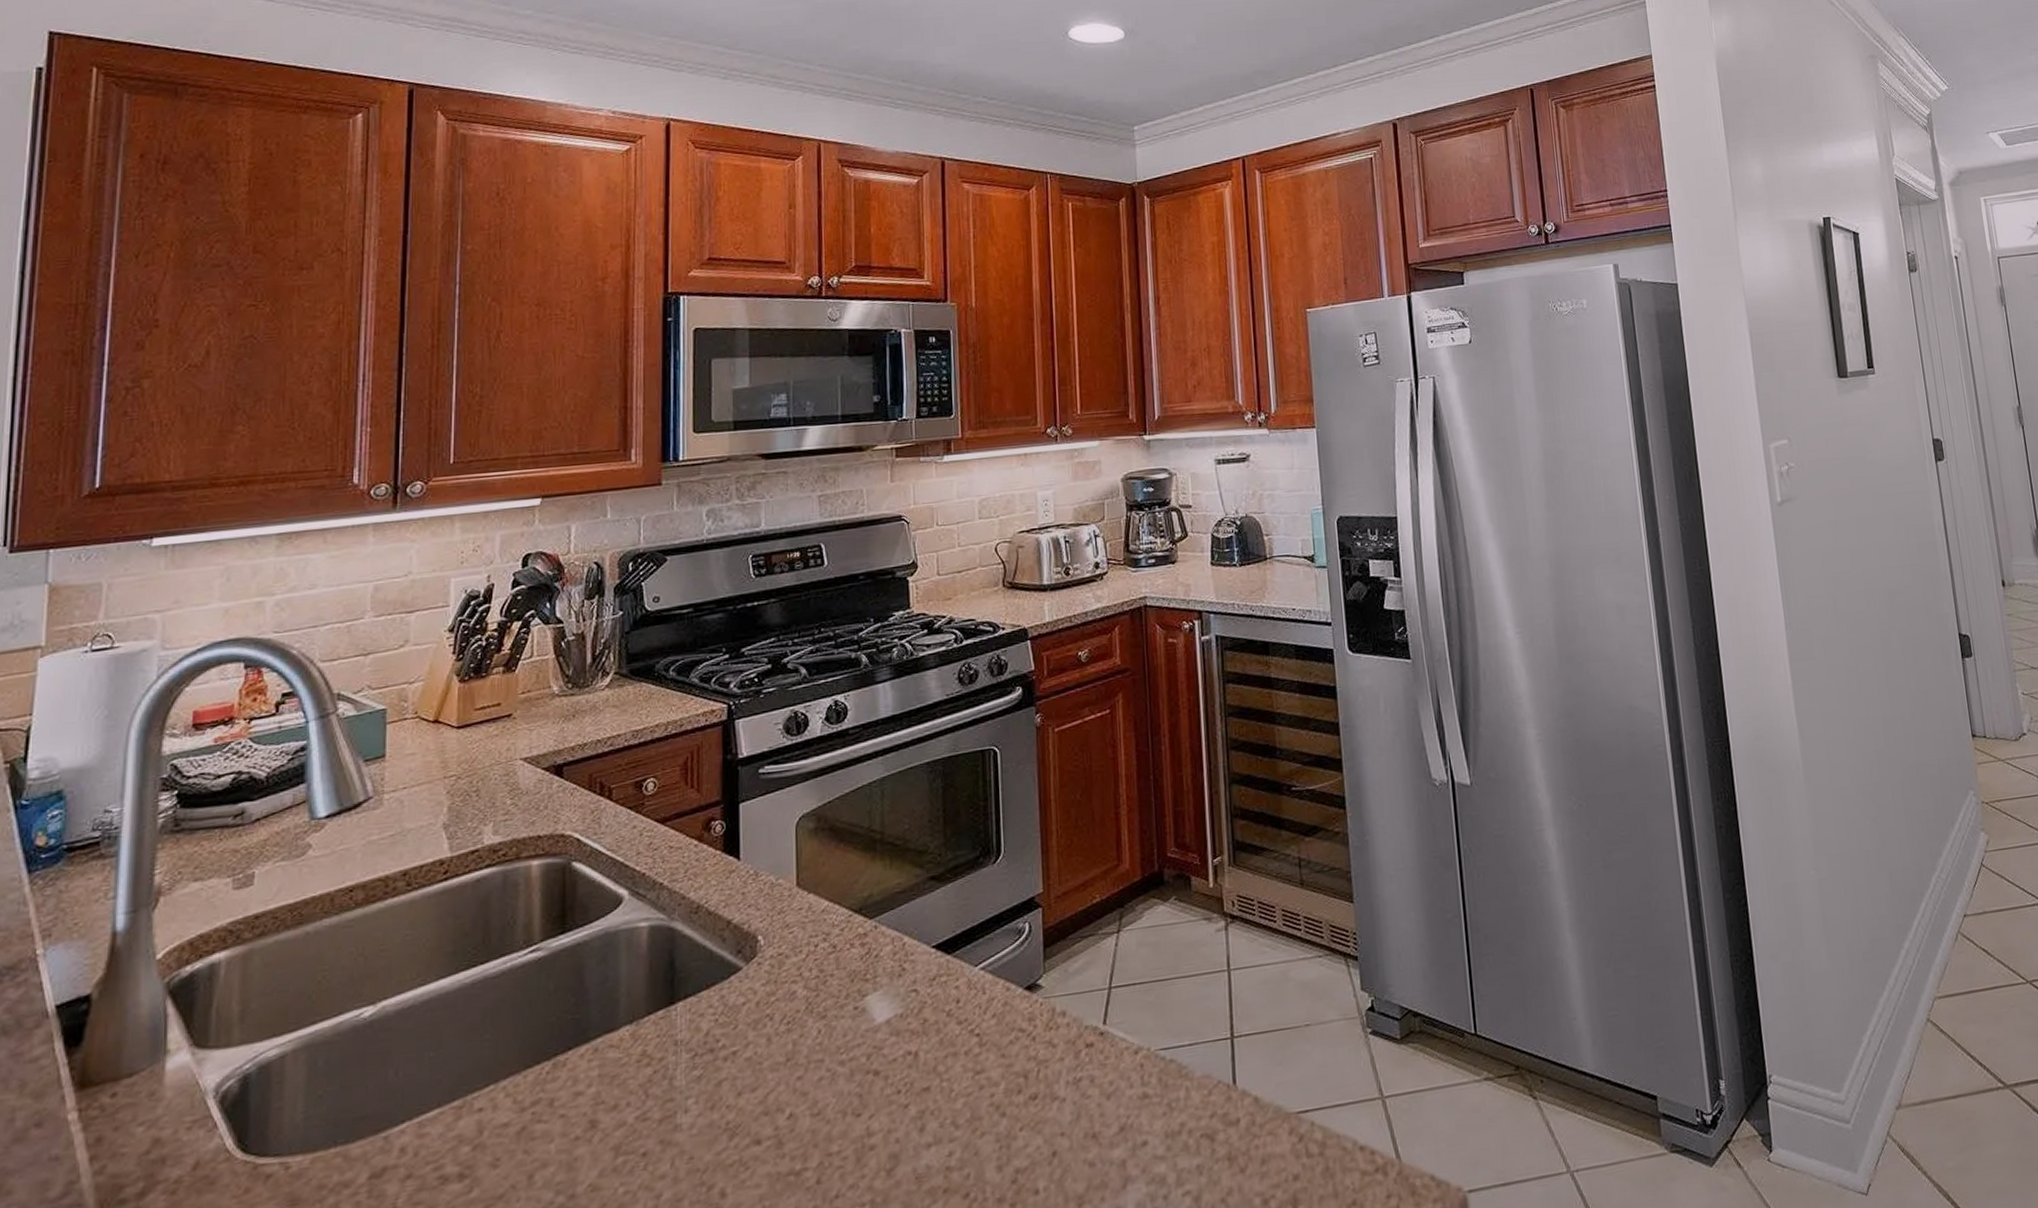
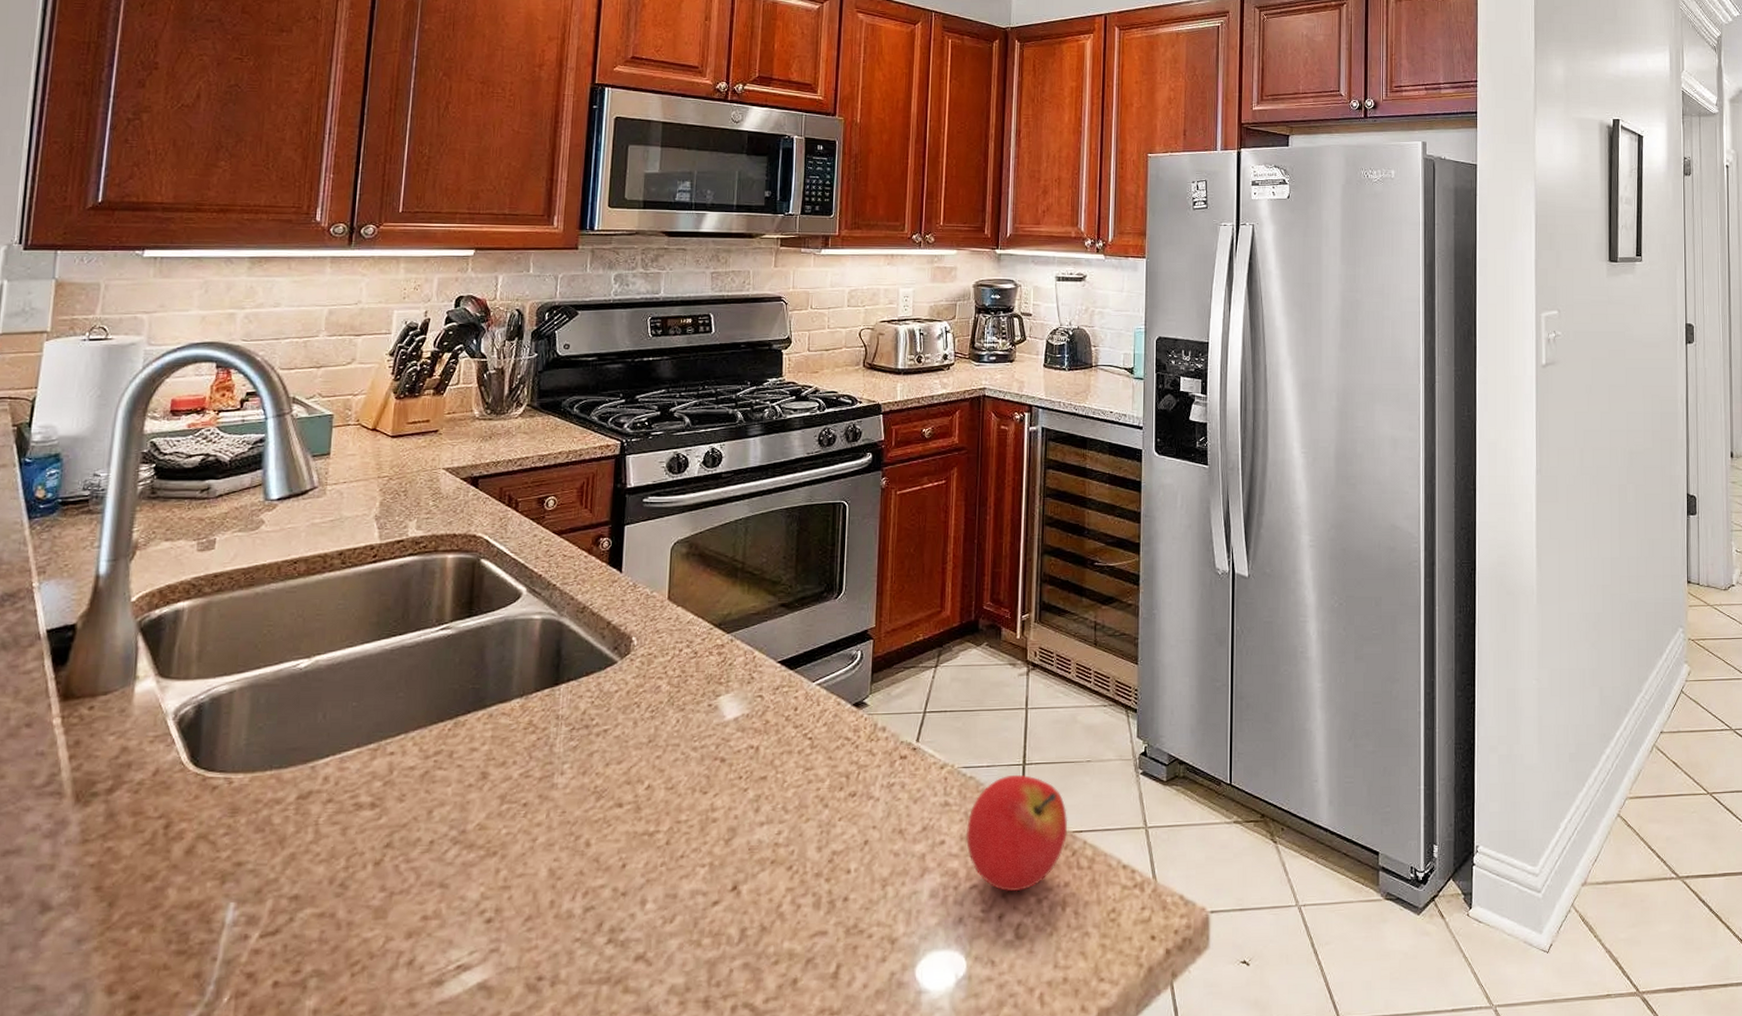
fruit: none [1171,1050,1291,1194] -> present [965,774,1068,892]

